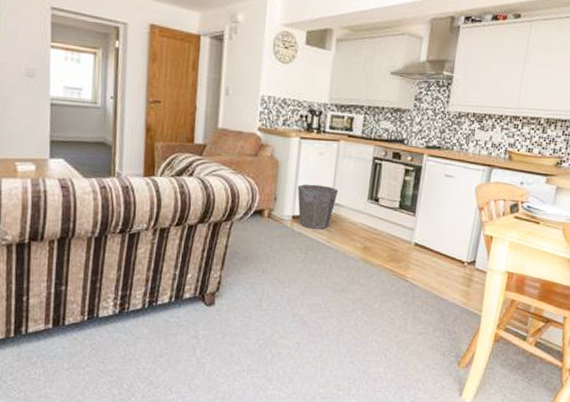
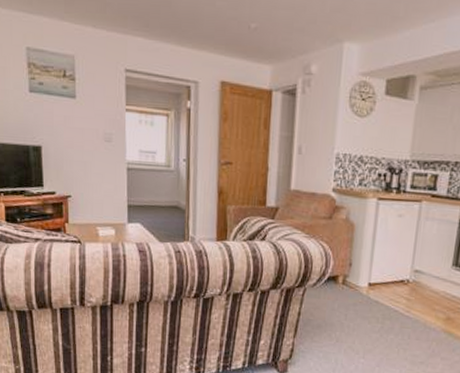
waste bin: present [297,183,339,229] -> none [374,248,420,298]

